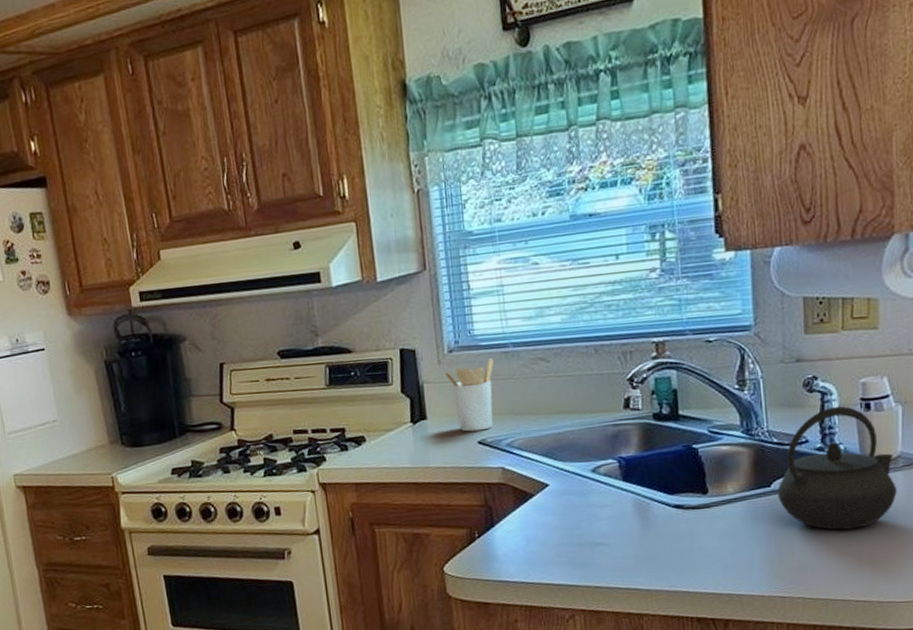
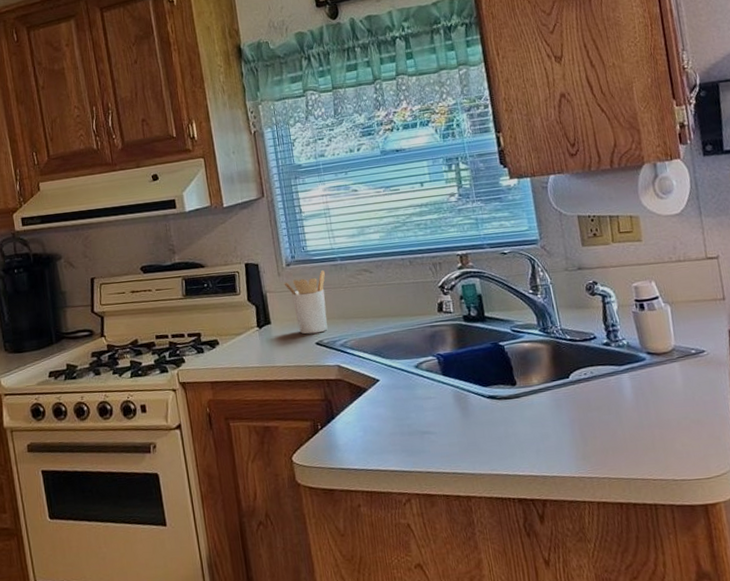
kettle: present [777,406,897,530] -> none [575,306,676,416]

